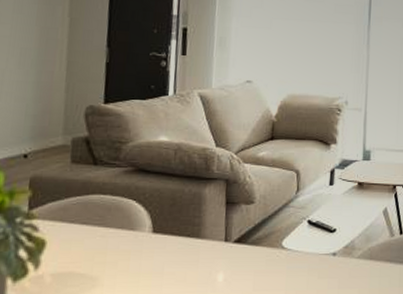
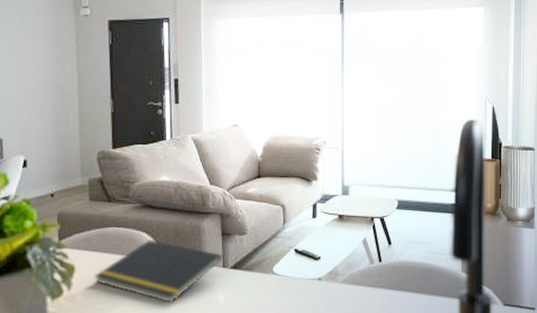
notepad: none [68,209,226,284] -> present [93,240,223,304]

